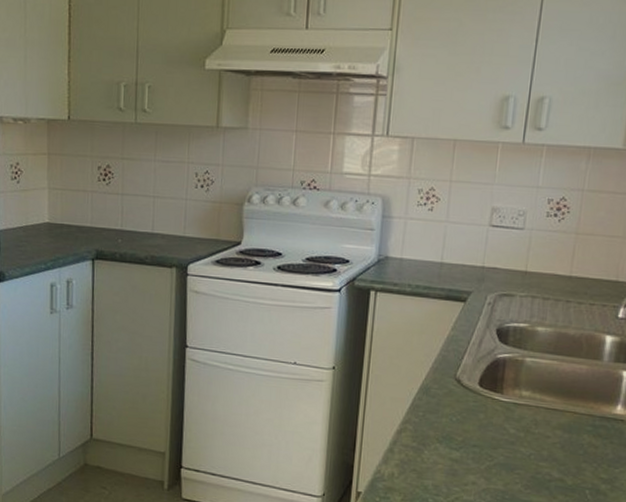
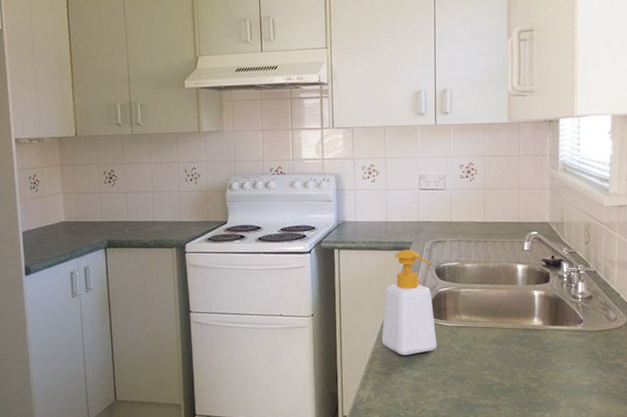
soap bottle: none [416,300,493,431] -> present [381,249,437,356]

